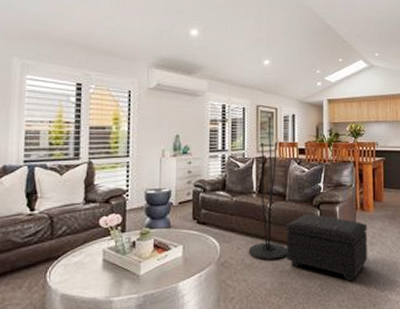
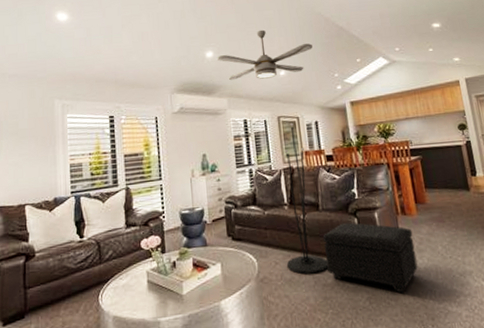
ceiling fan: none [201,15,299,66] -> present [216,29,313,81]

